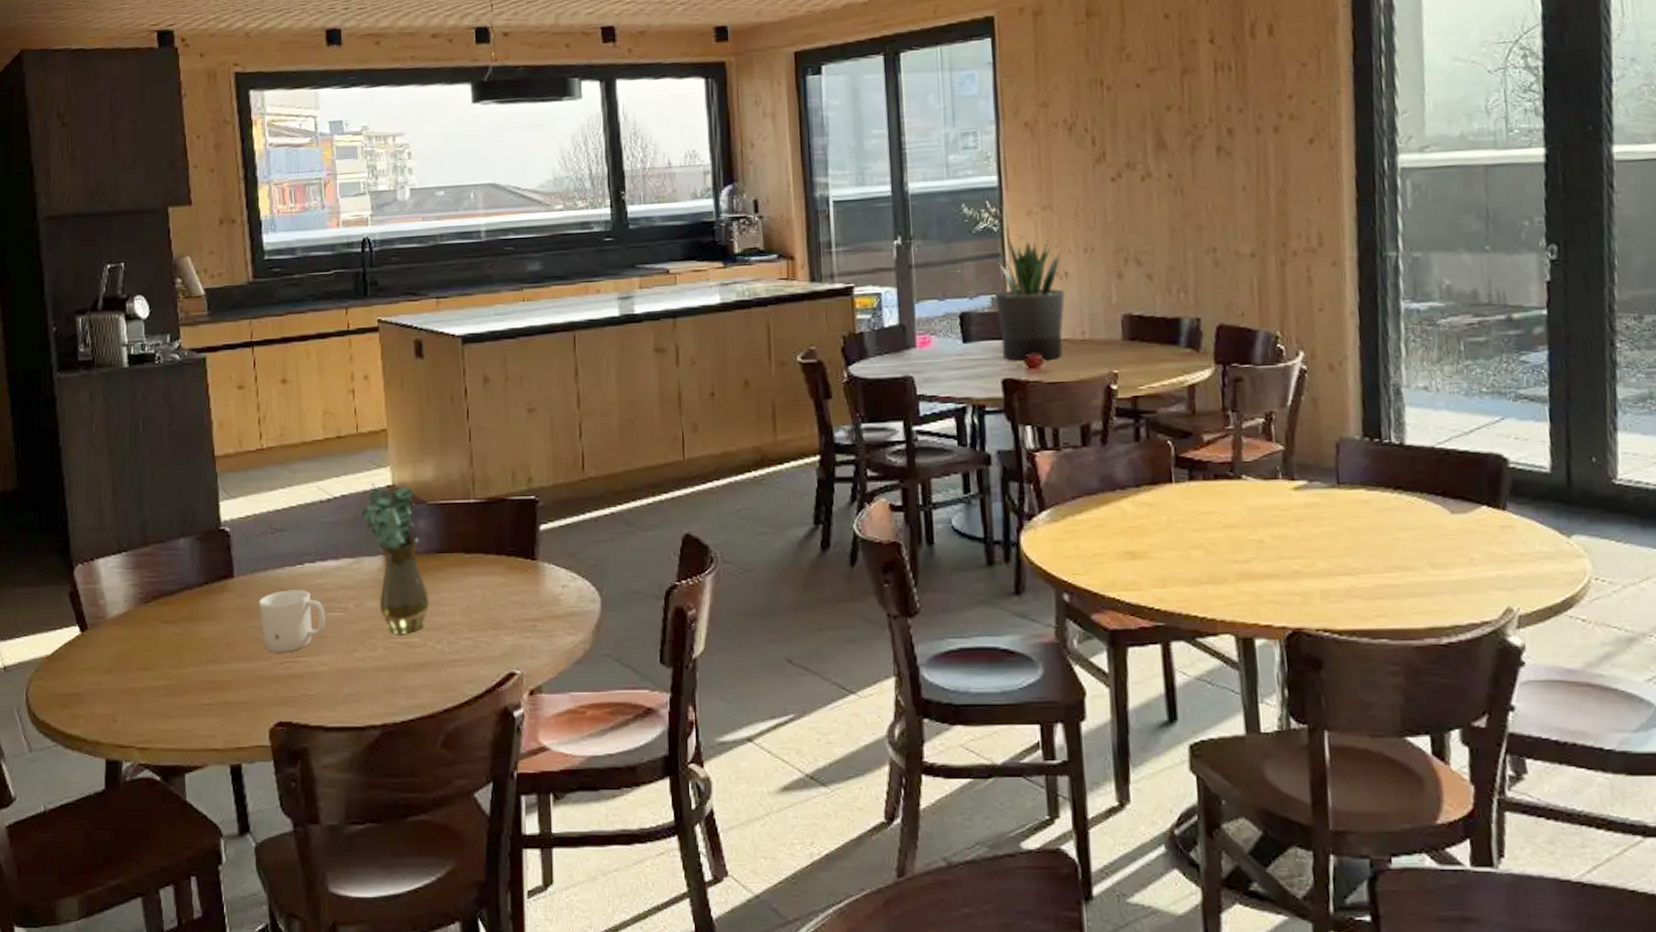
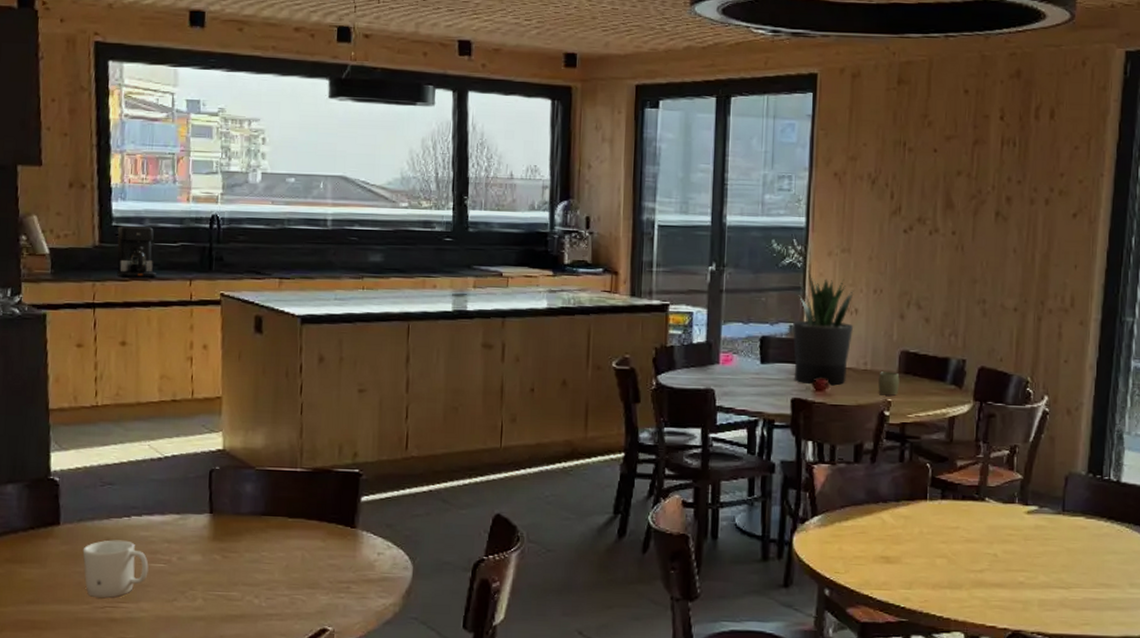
coffee maker: none [270,257,313,314] -> present [117,226,157,279]
vase: present [361,482,430,635] -> none [190,446,252,589]
mug: none [1100,339,1126,367] -> present [878,371,900,396]

